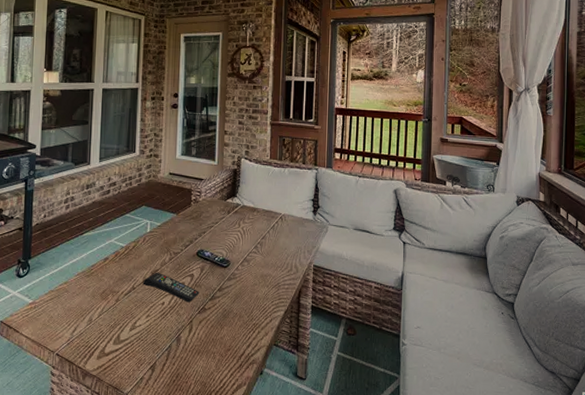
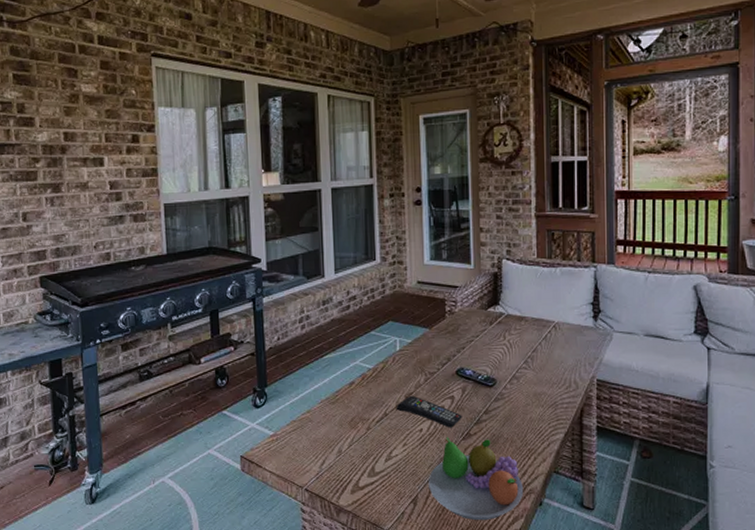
fruit bowl: none [166,310,248,387] -> present [428,437,524,521]

